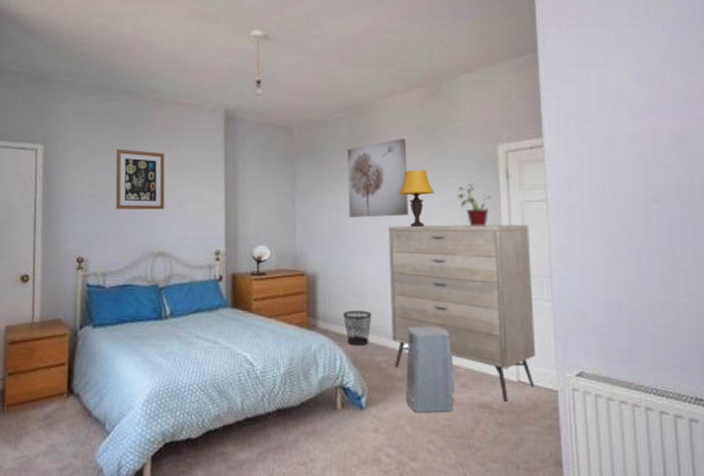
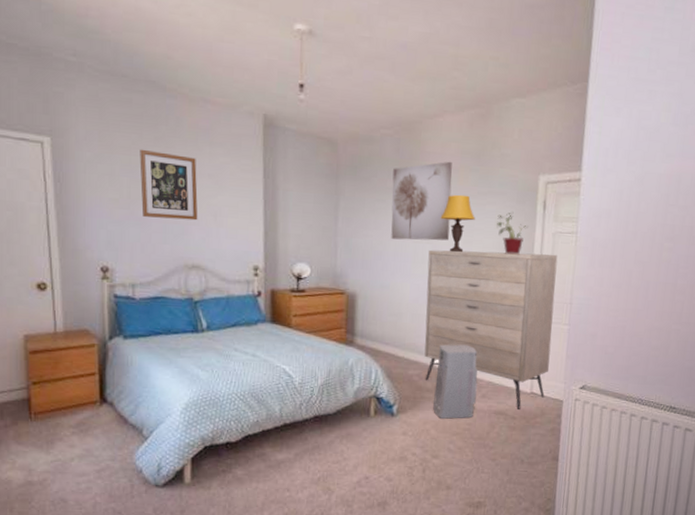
wastebasket: present [343,310,372,346] -> none [380,328,408,361]

